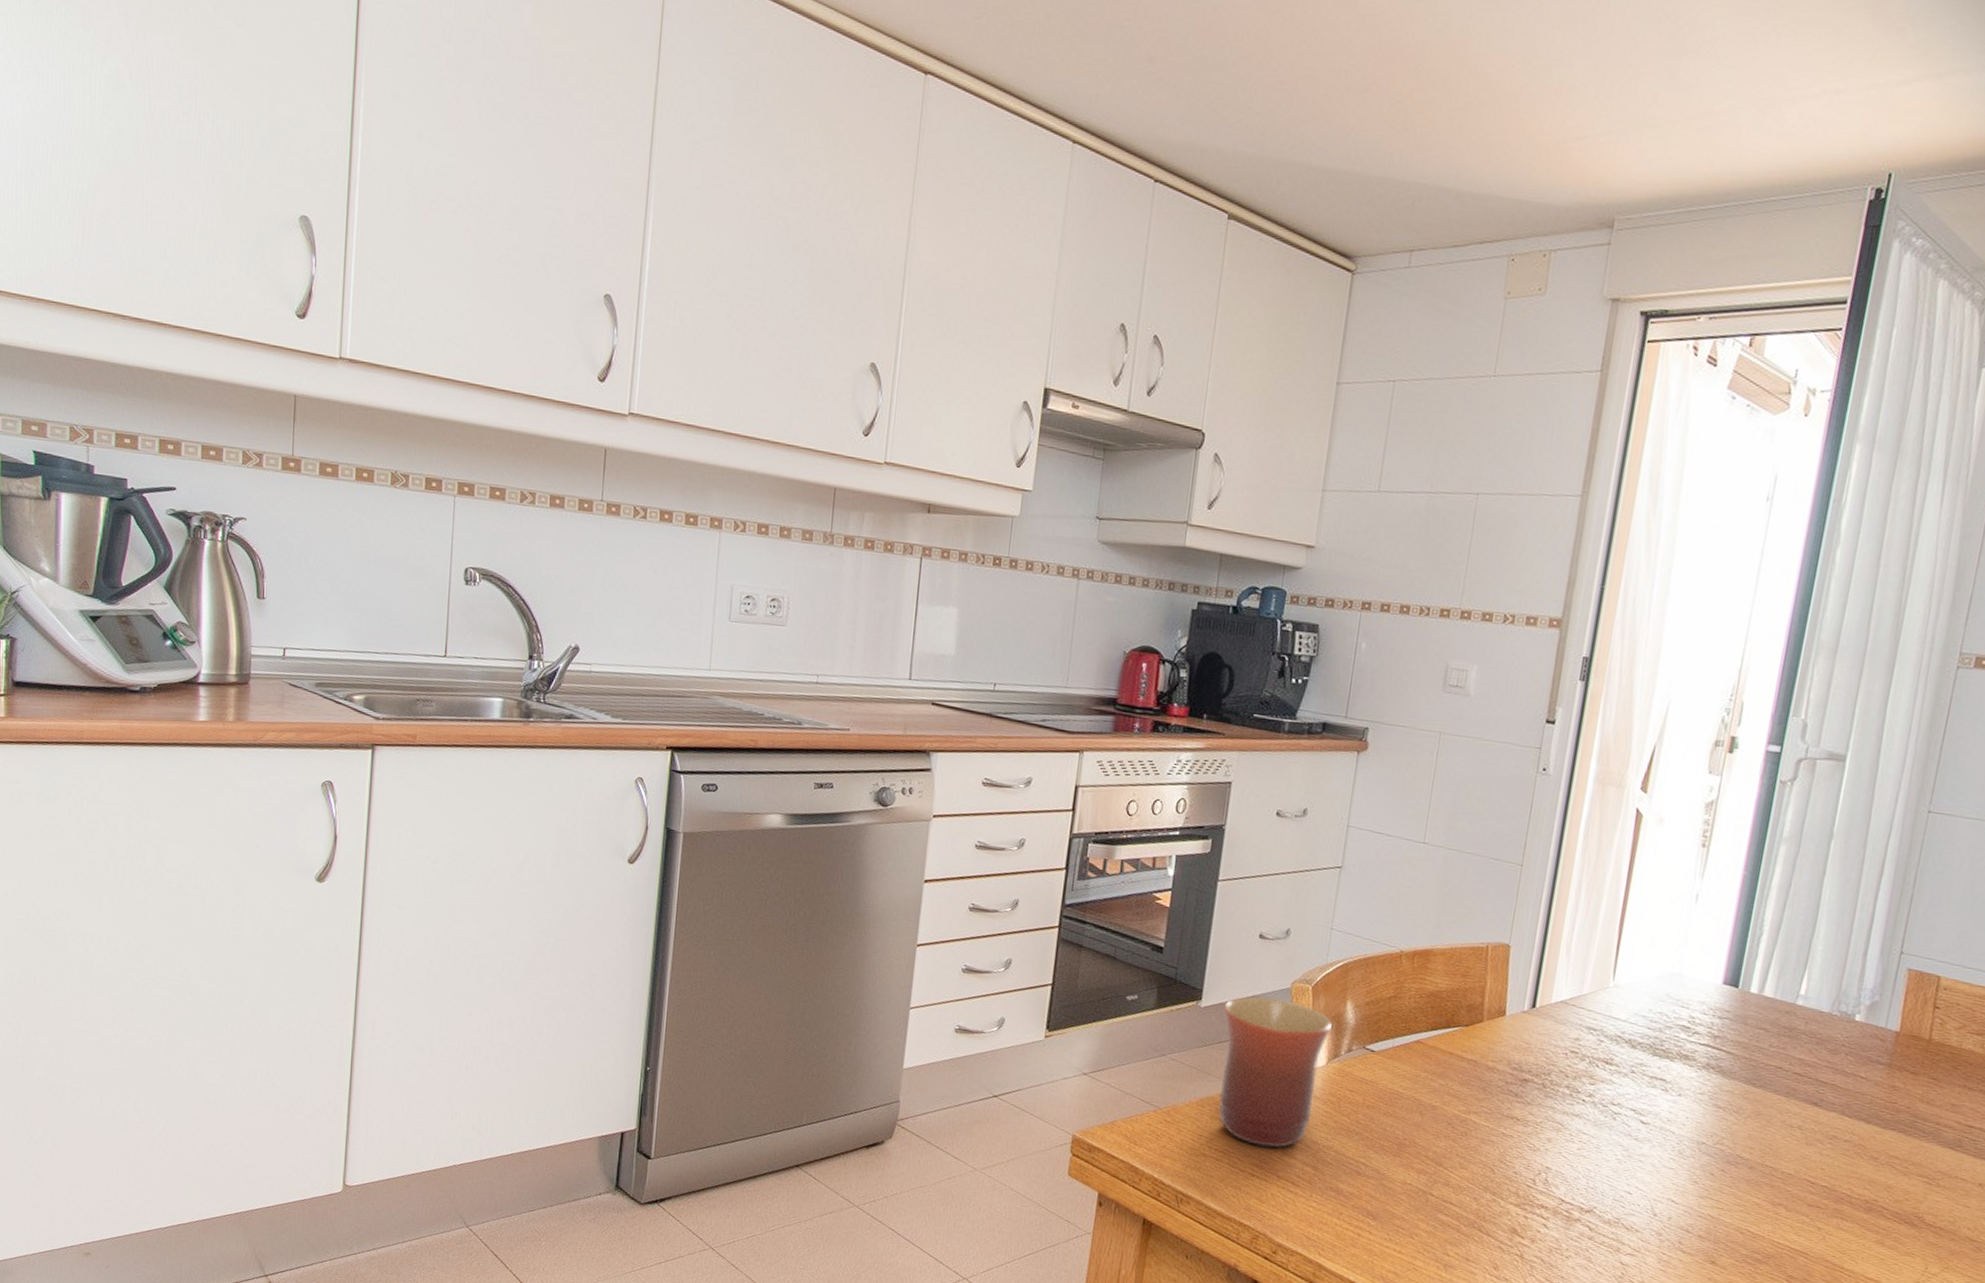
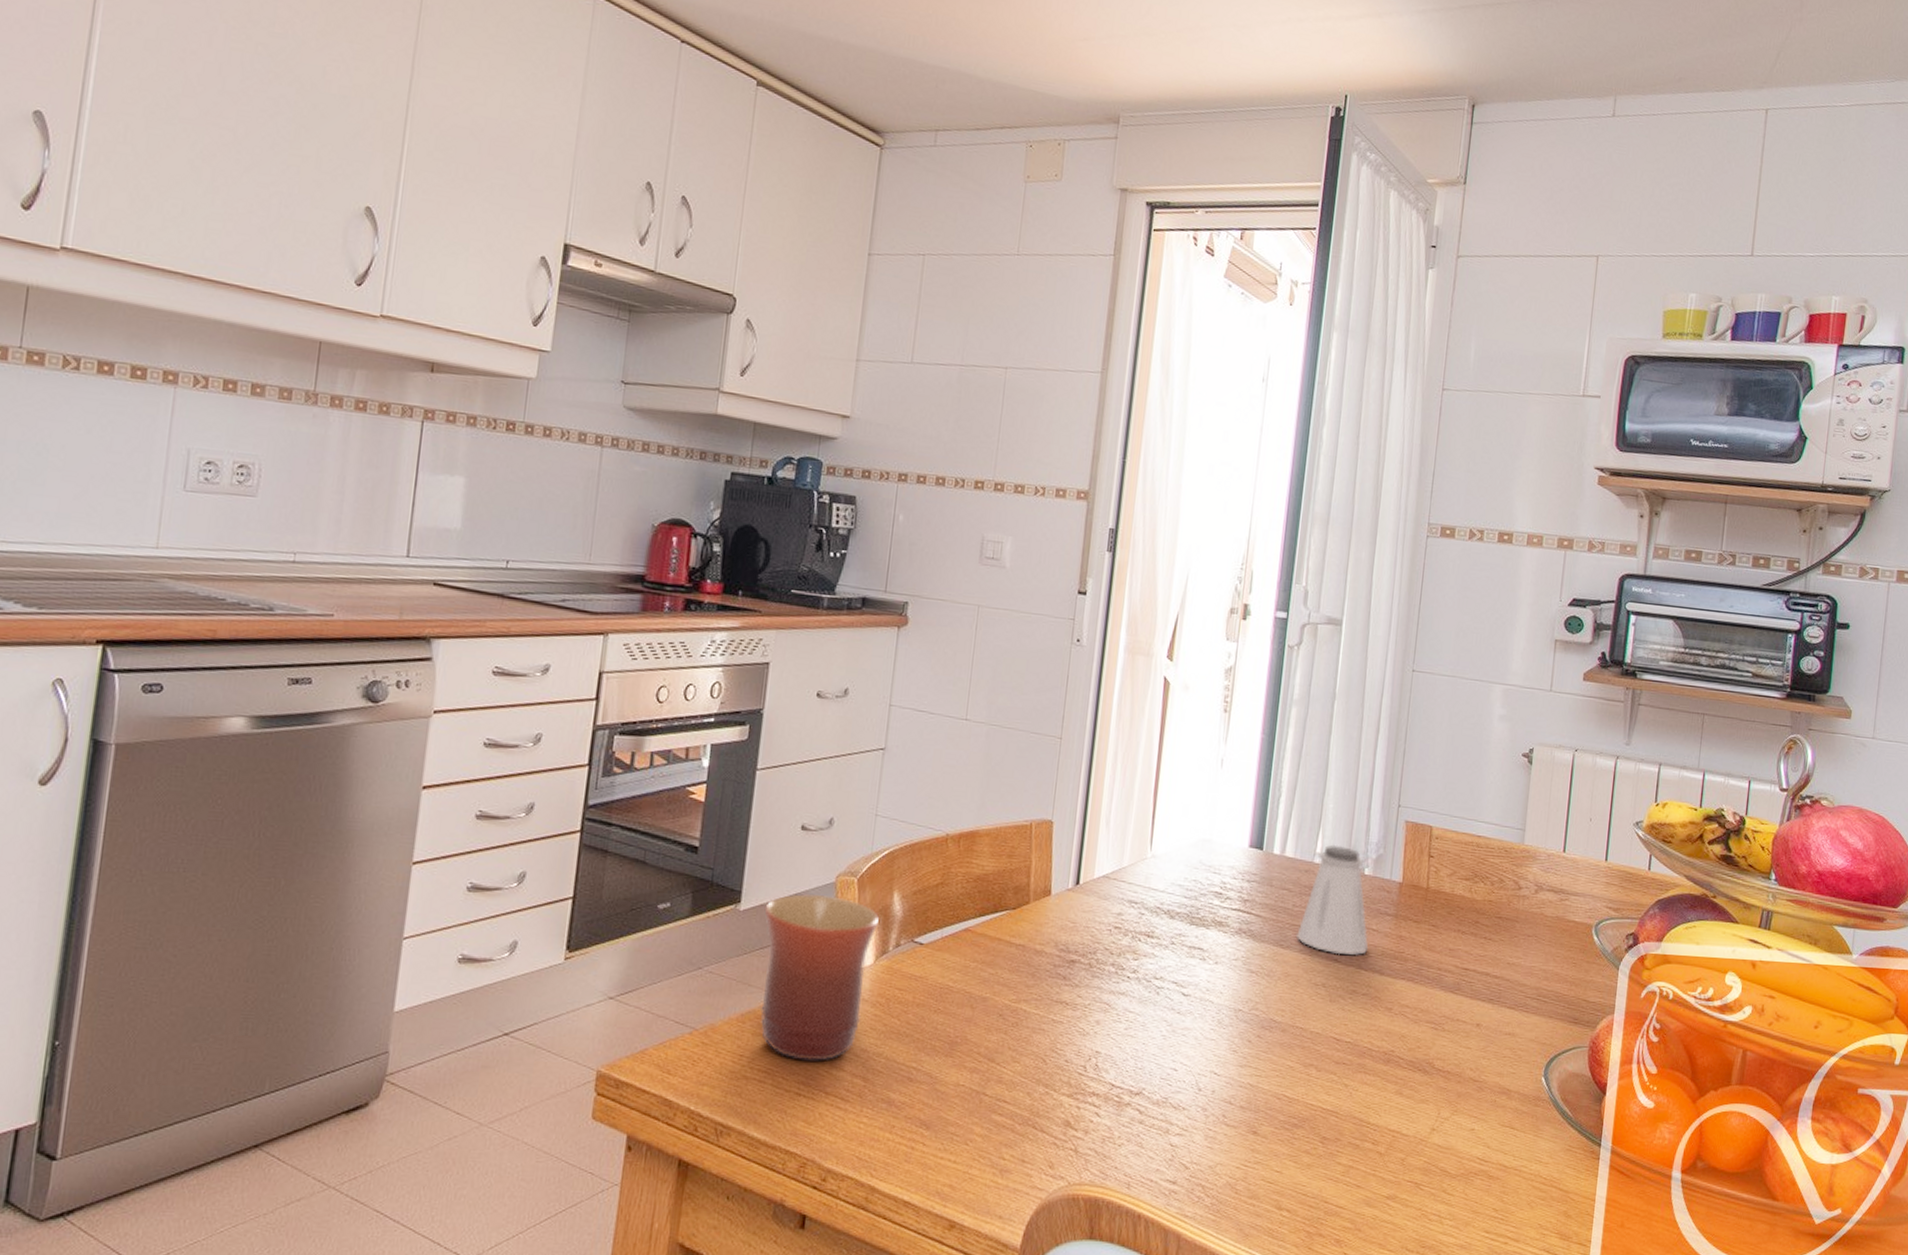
saltshaker: none [1772,987,1856,1101] -> present [1297,844,1369,955]

